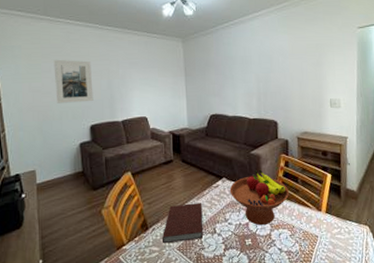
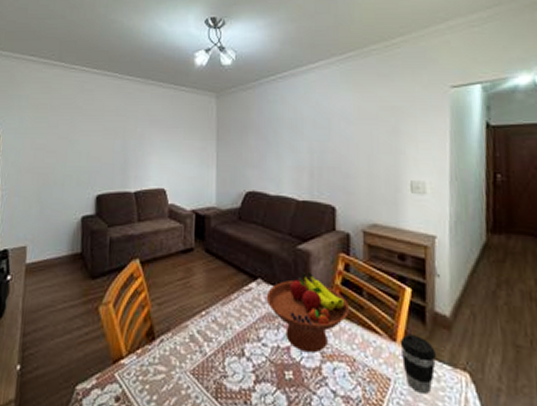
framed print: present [53,59,94,103] -> none [61,112,105,166]
notebook: present [161,203,203,244] -> none [171,309,228,364]
coffee cup: none [324,206,348,243] -> present [400,335,436,394]

